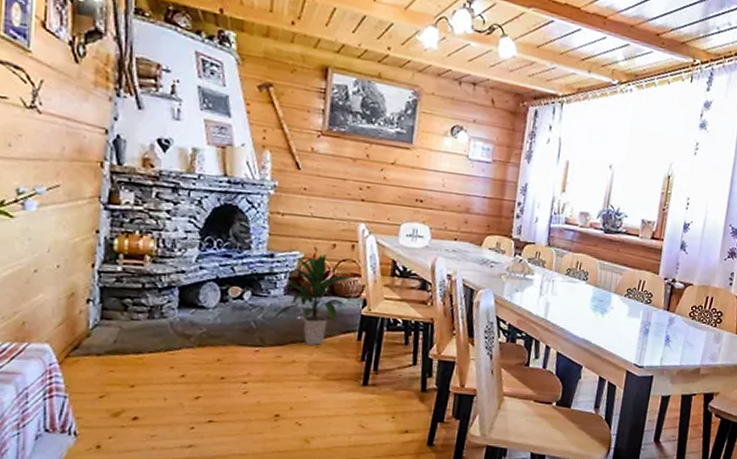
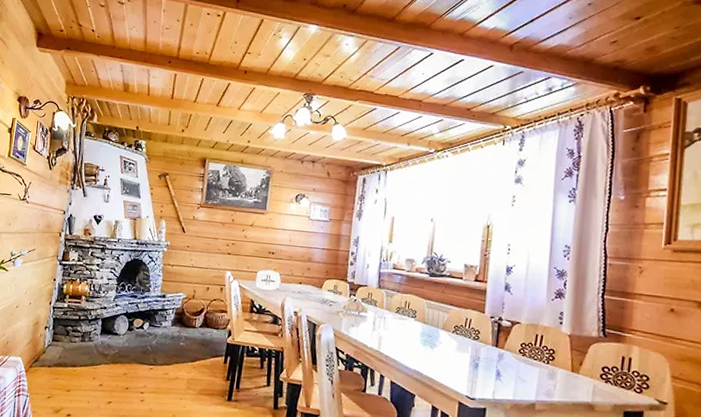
indoor plant: present [274,253,354,346] -> none [164,294,222,366]

